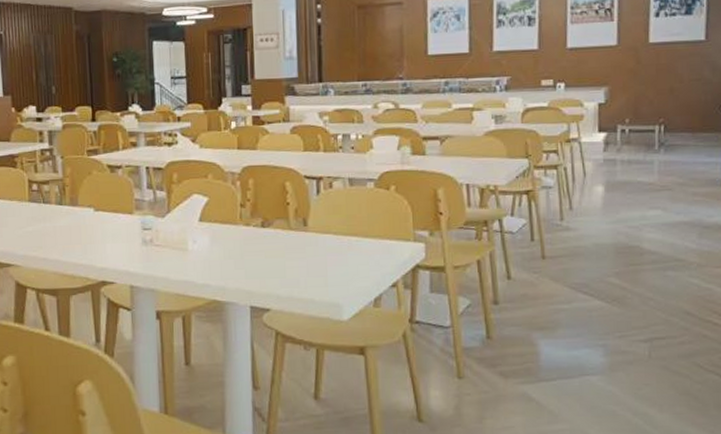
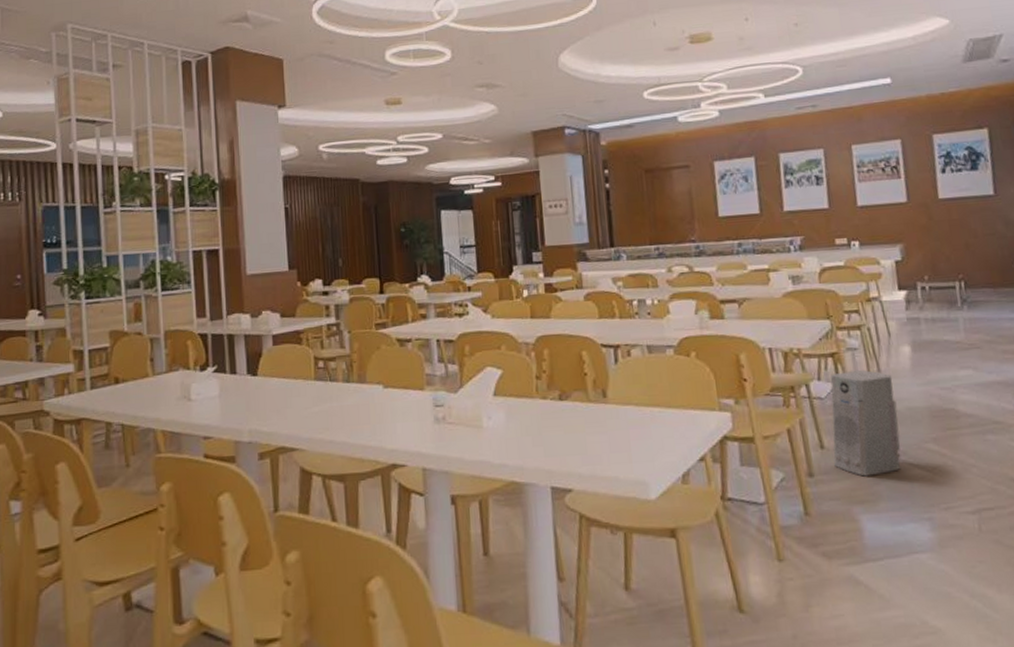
air purifier: none [519,208,585,306] -> present [830,370,901,477]

